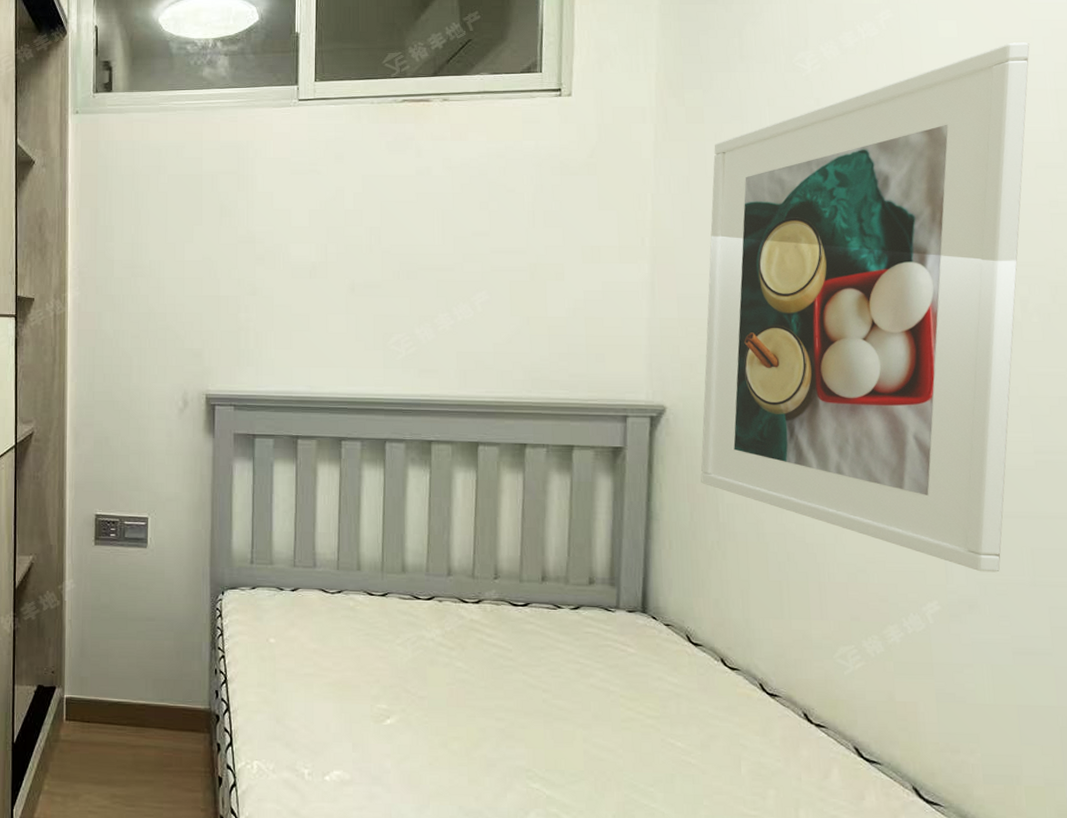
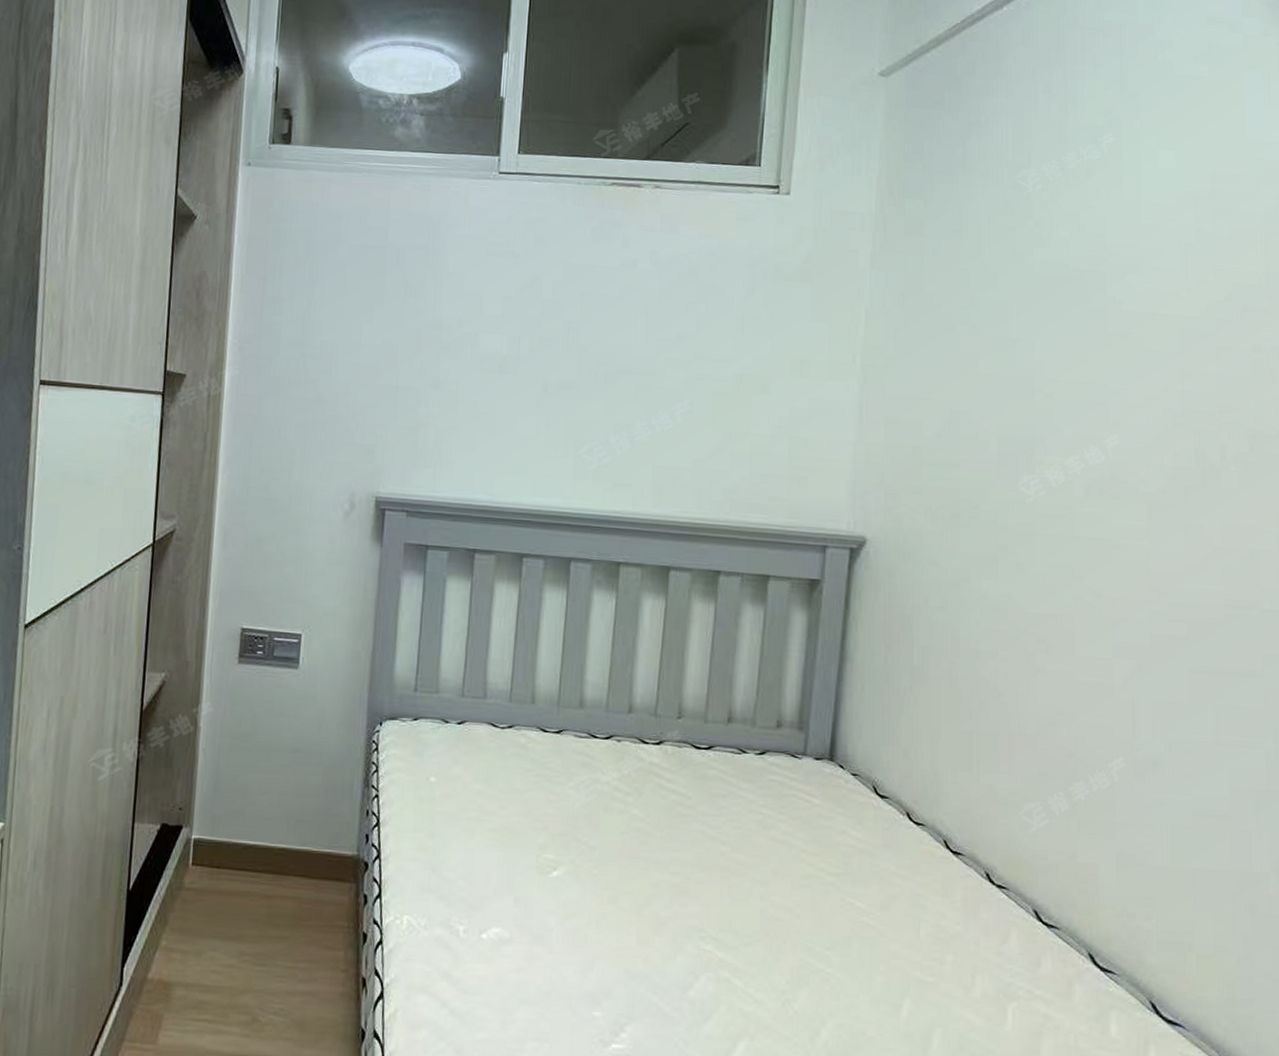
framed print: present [700,42,1030,573] -> none [897,179,1244,730]

